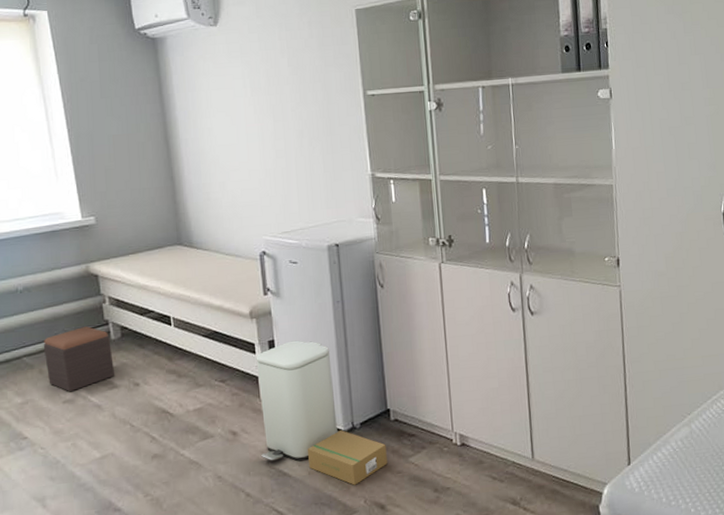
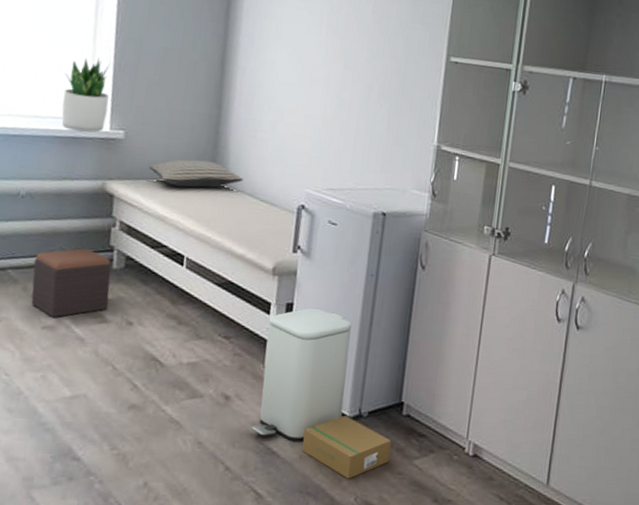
planter: none [31,156,77,226] -> present [61,58,112,133]
pillow: none [122,228,207,257] -> present [148,159,243,188]

